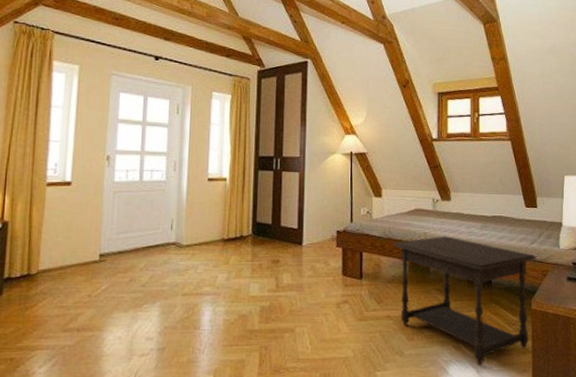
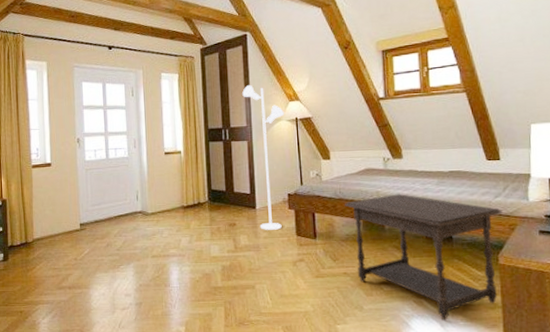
floor lamp: none [298,113,339,269] -> present [242,84,284,230]

